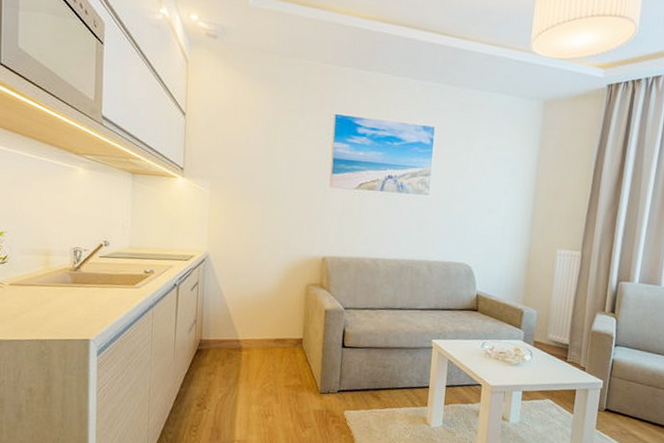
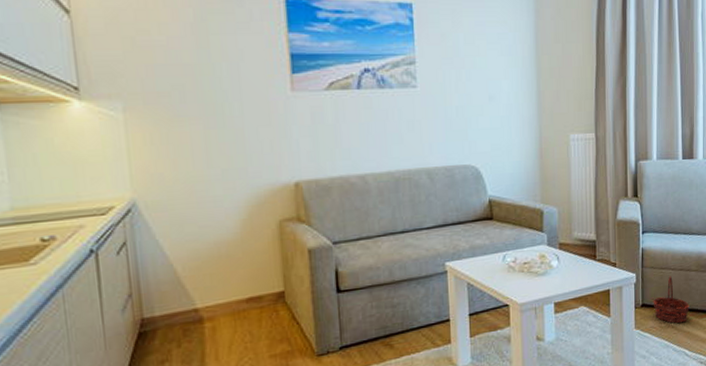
basket: none [616,389,653,433] -> present [653,276,689,323]

